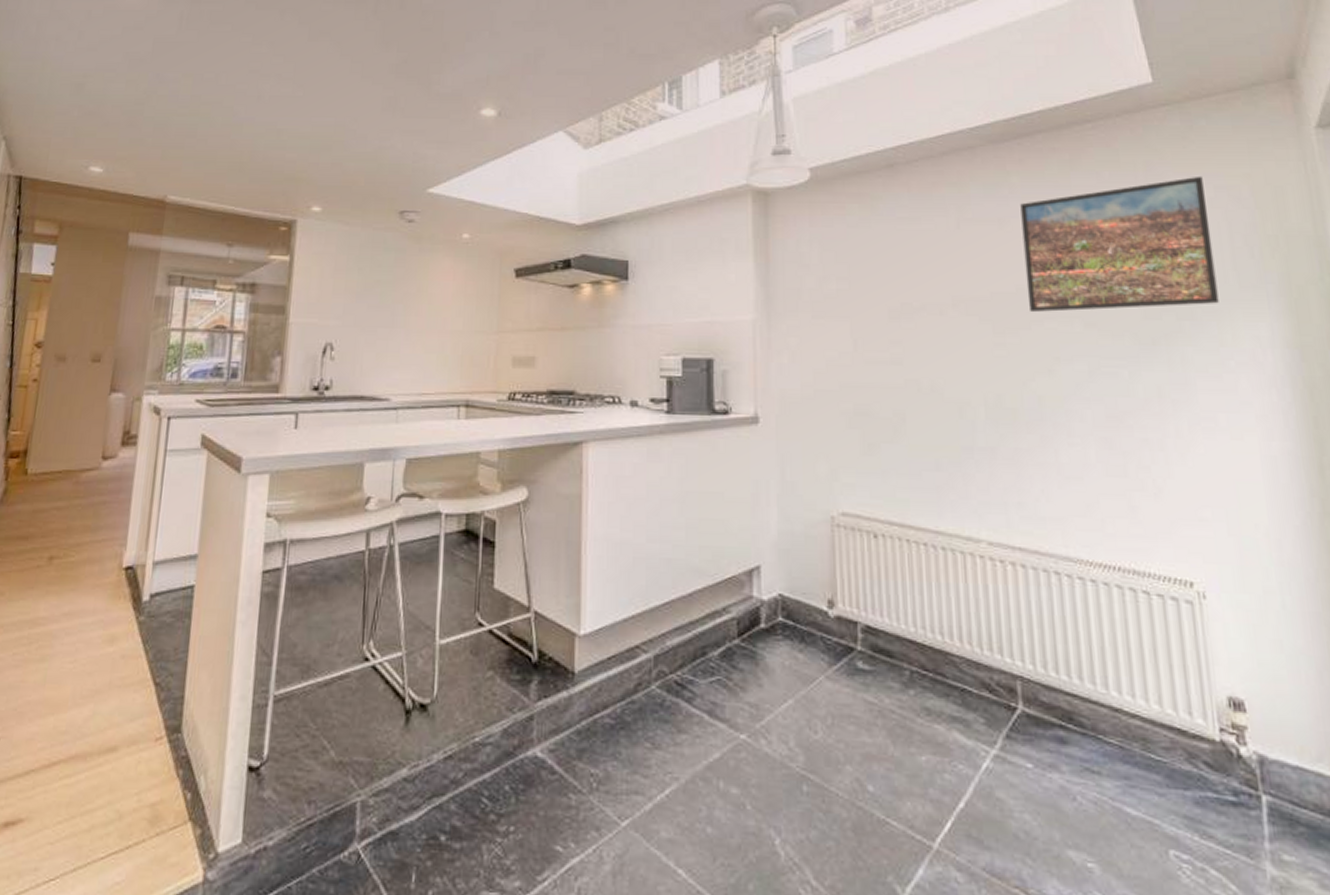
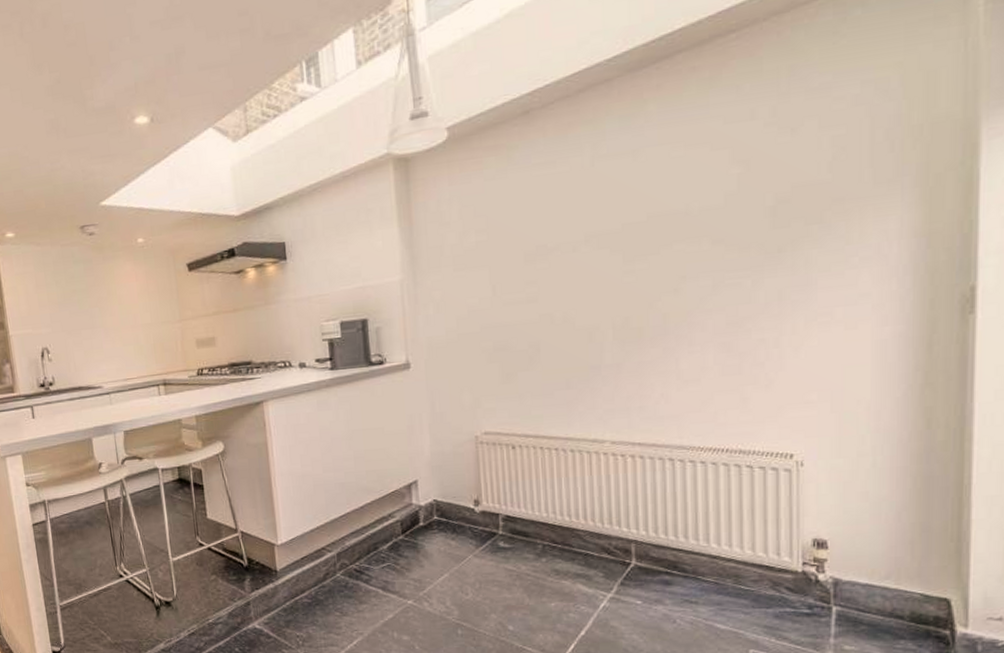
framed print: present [1020,176,1219,313] -> none [656,72,851,238]

